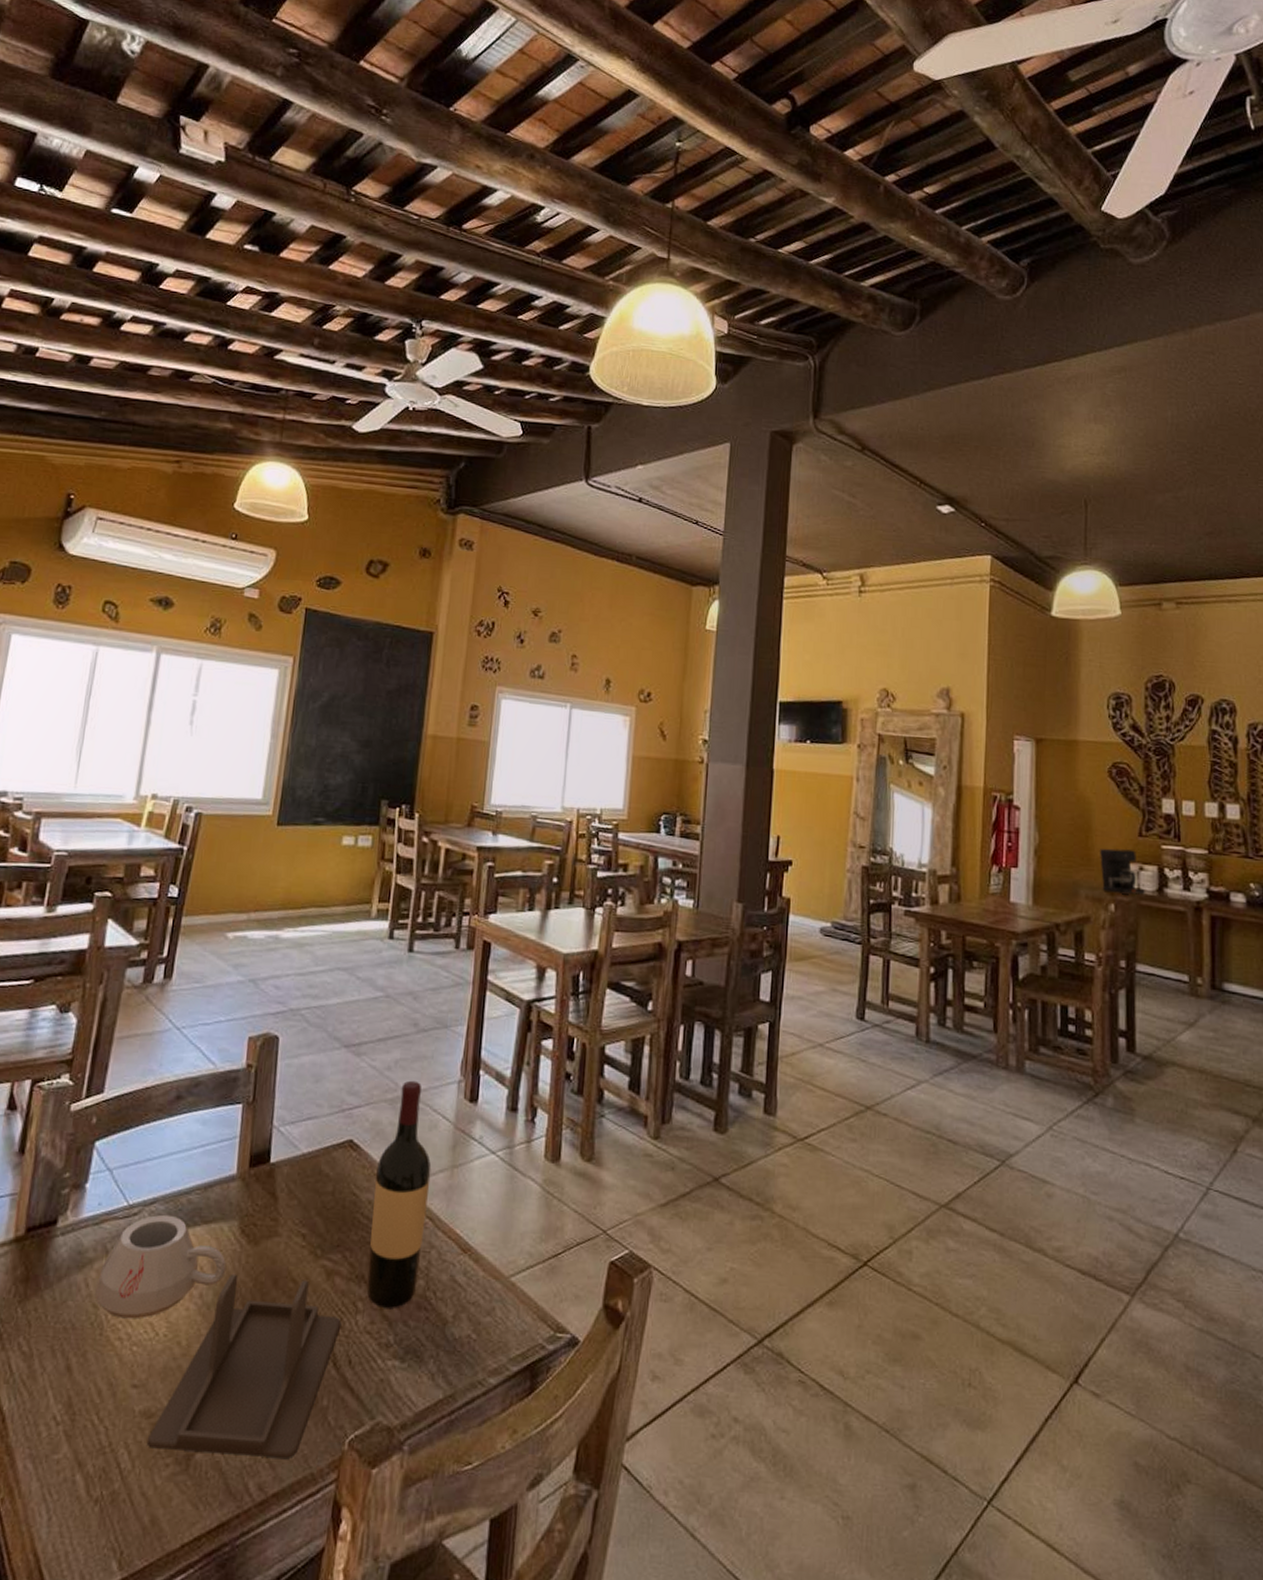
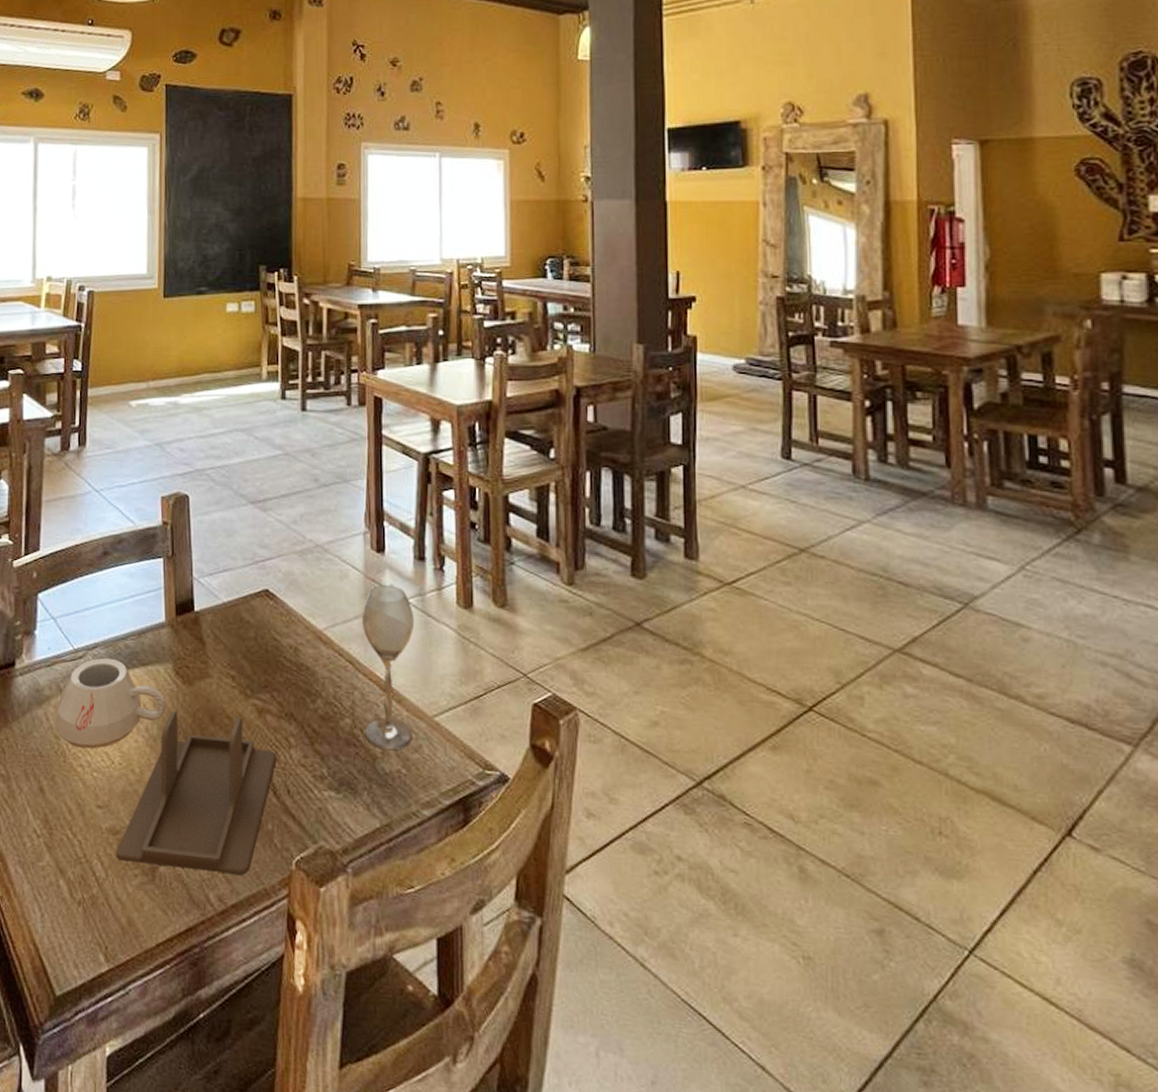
wine bottle: present [366,1080,432,1308] -> none [293,533,347,744]
wineglass: none [438,1136,501,1314] -> present [361,584,415,751]
coffee maker: present [1100,848,1145,895] -> none [1069,257,1130,309]

